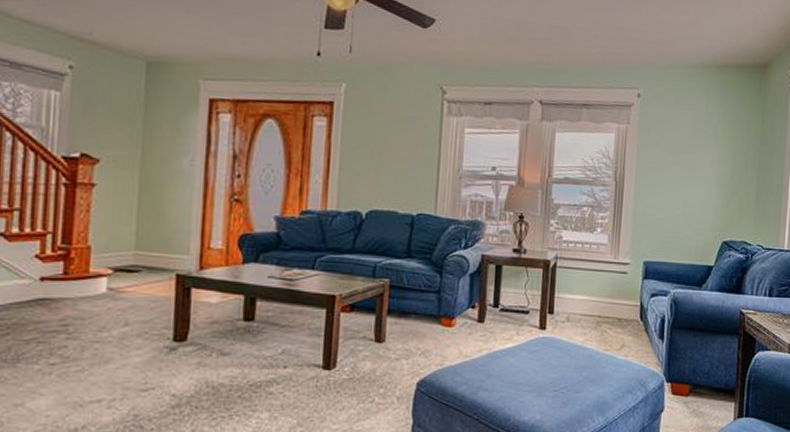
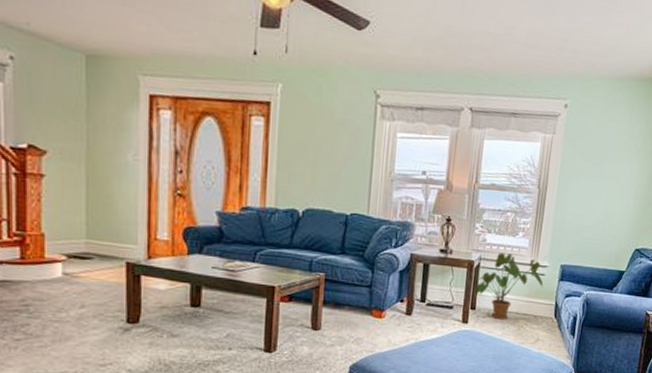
house plant: none [551,250,626,325] -> present [474,253,544,320]

